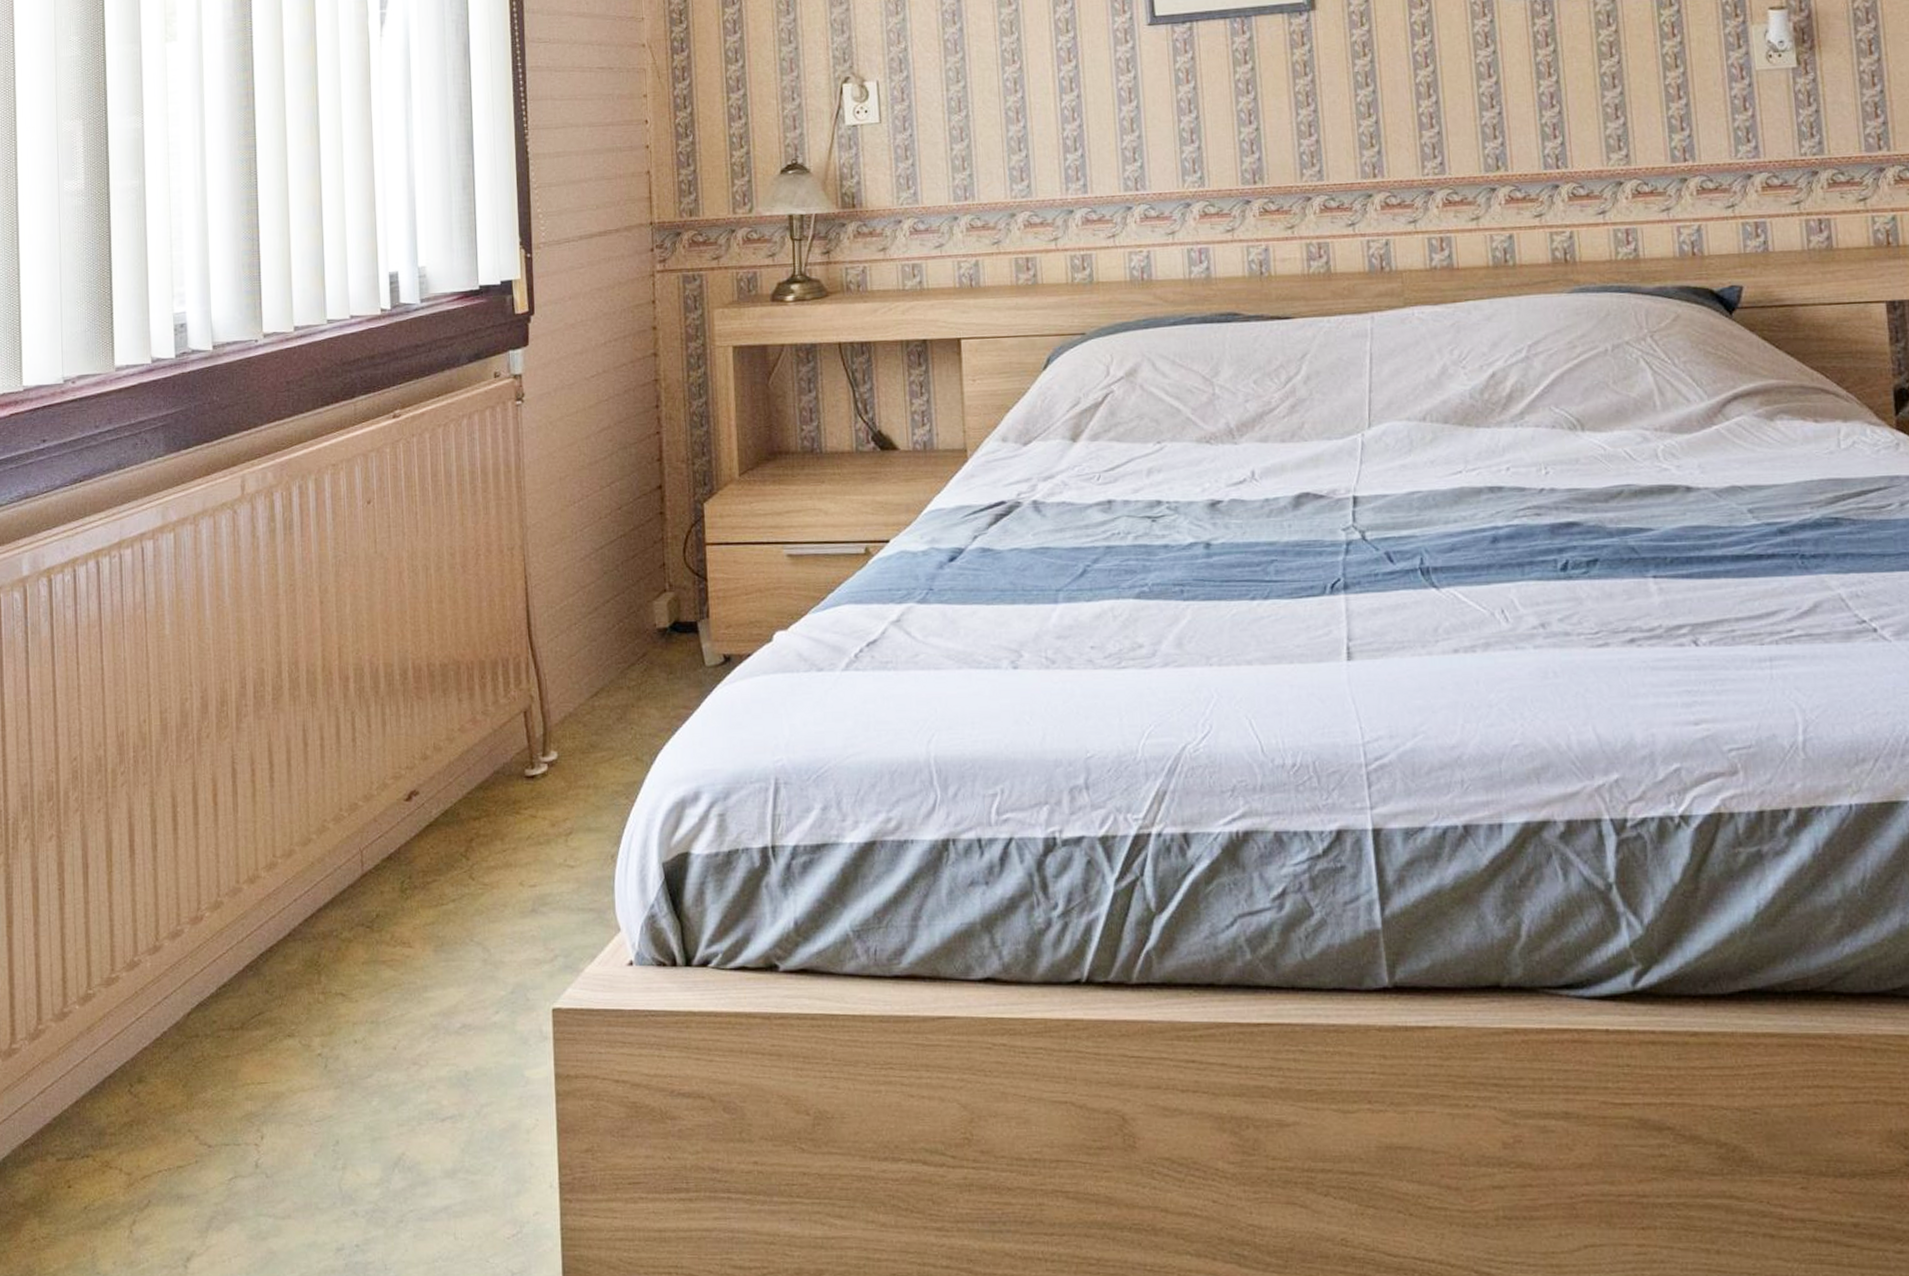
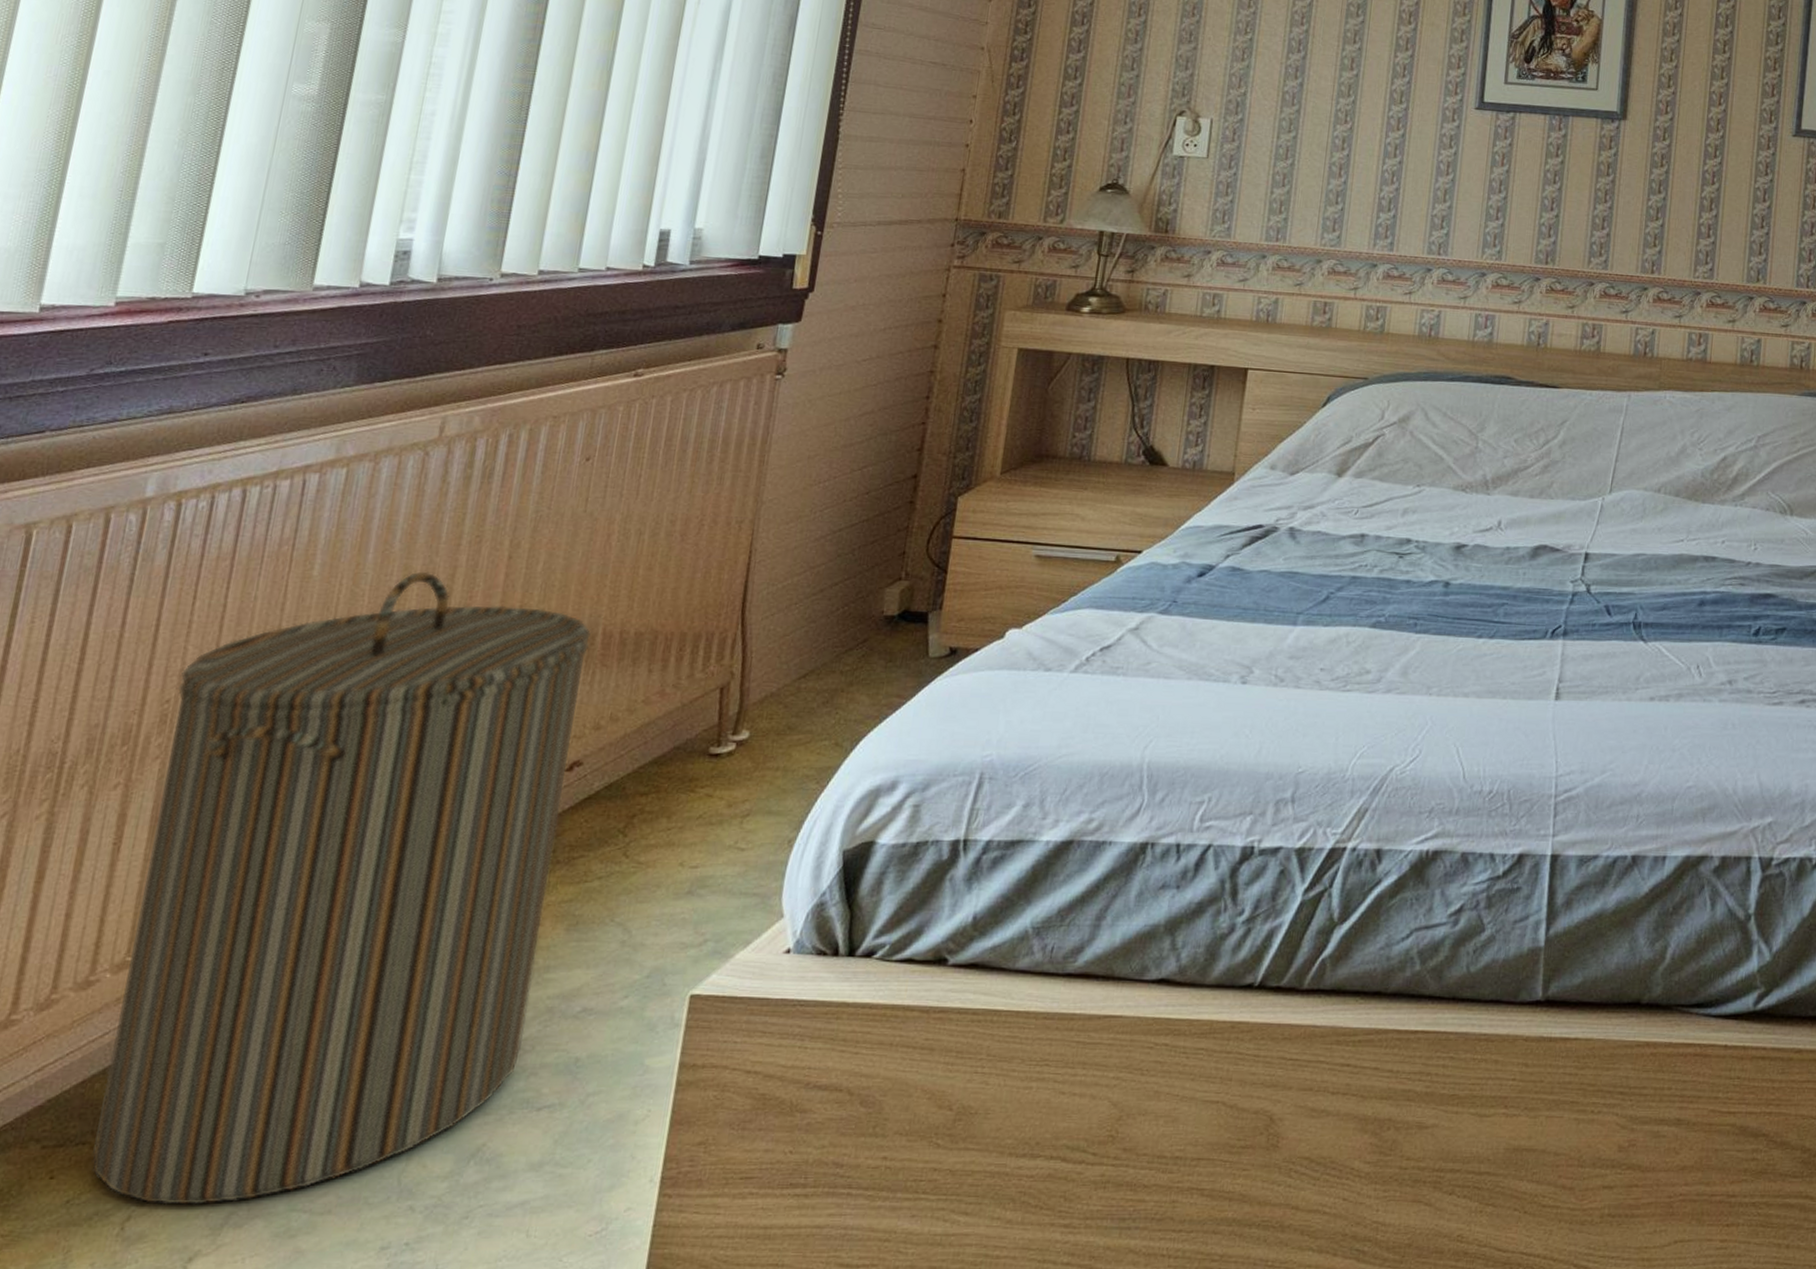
laundry hamper: none [80,622,417,1210] -> present [91,571,592,1205]

